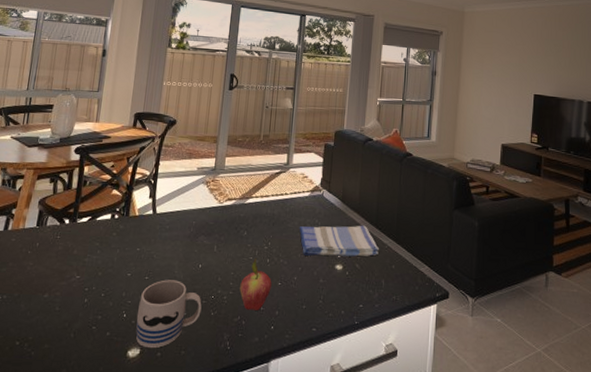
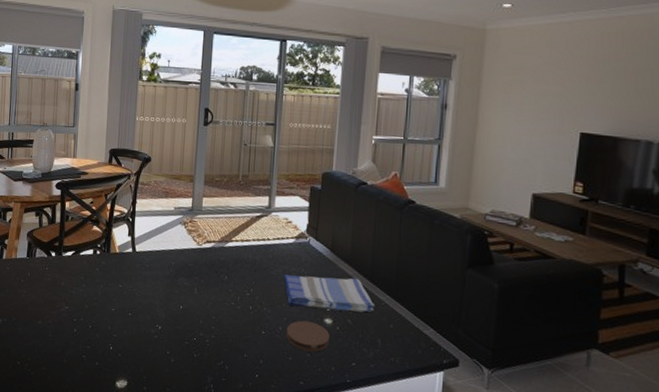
mug: present [136,280,202,349] -> none [122,317,184,382]
fruit: present [240,258,272,310] -> none [222,303,255,357]
coaster: none [300,268,340,298] -> present [286,320,330,353]

